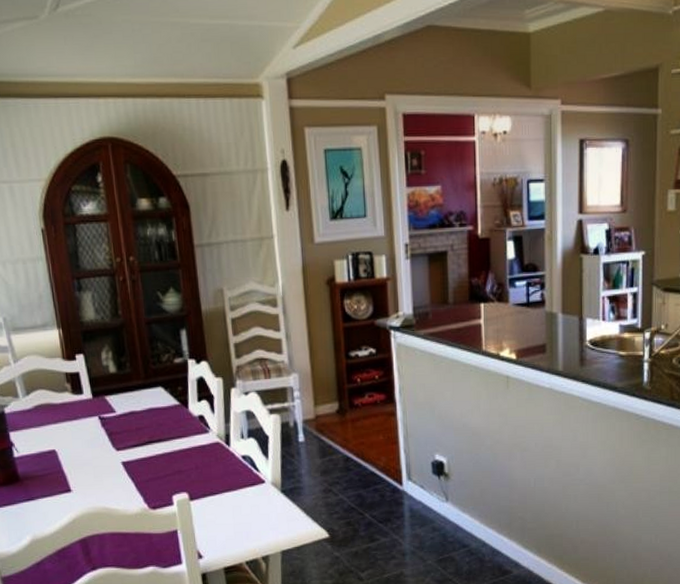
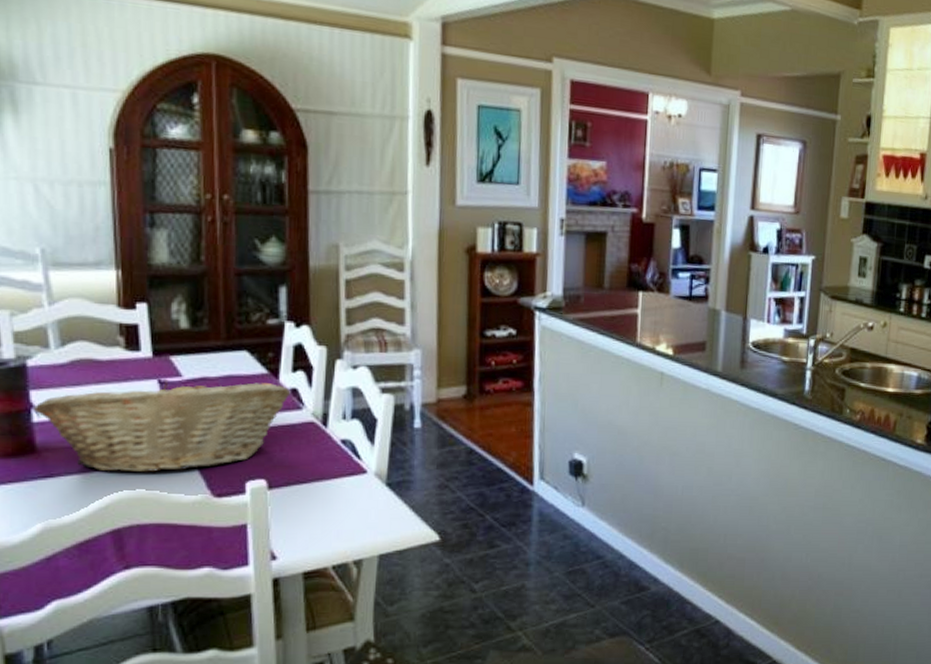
fruit basket: none [13,412,199,493] -> present [32,378,291,473]

